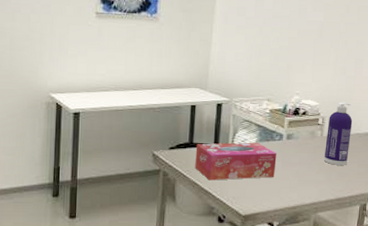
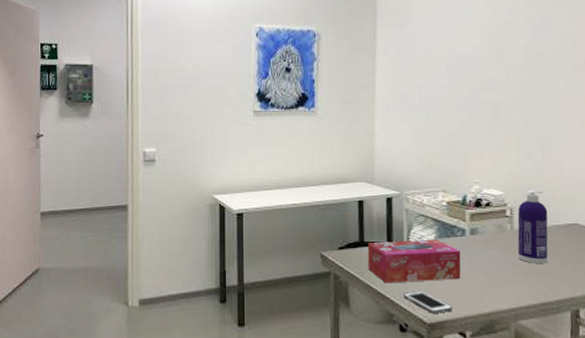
cell phone: none [224,188,265,207] -> present [403,291,453,313]

